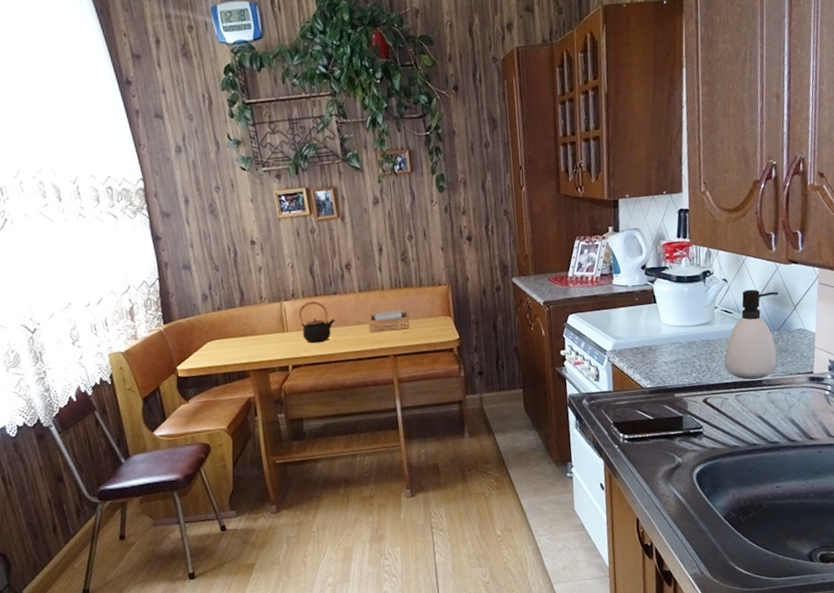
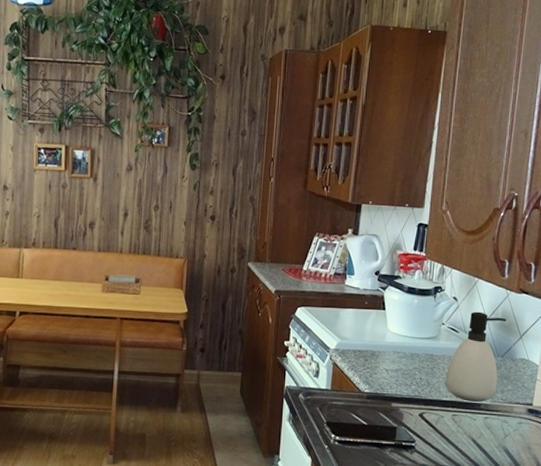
teapot: present [298,300,335,343] -> none [35,252,70,293]

